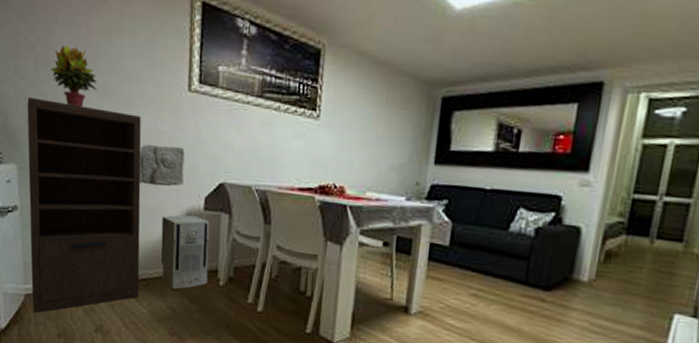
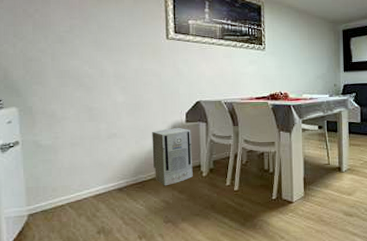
shelving unit: present [27,97,141,314] -> none [26,54,136,229]
potted plant: present [50,45,98,107] -> none [47,13,90,58]
stone relief: present [139,144,185,187] -> none [130,79,167,110]

